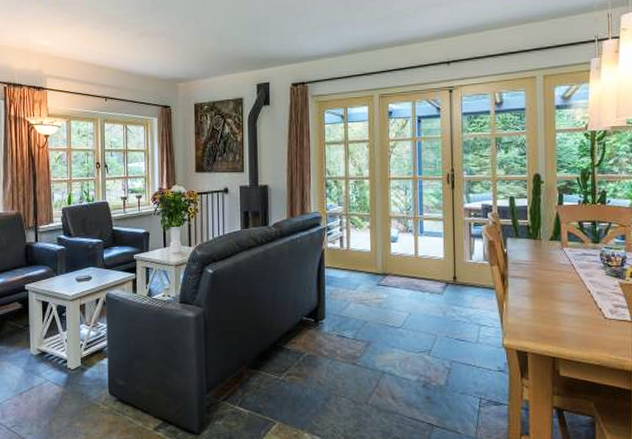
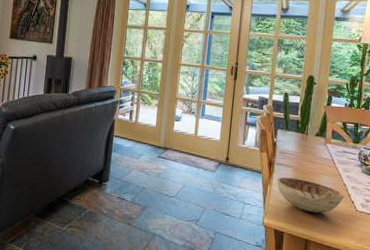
decorative bowl: none [512,290,590,327] -> present [276,177,344,213]

